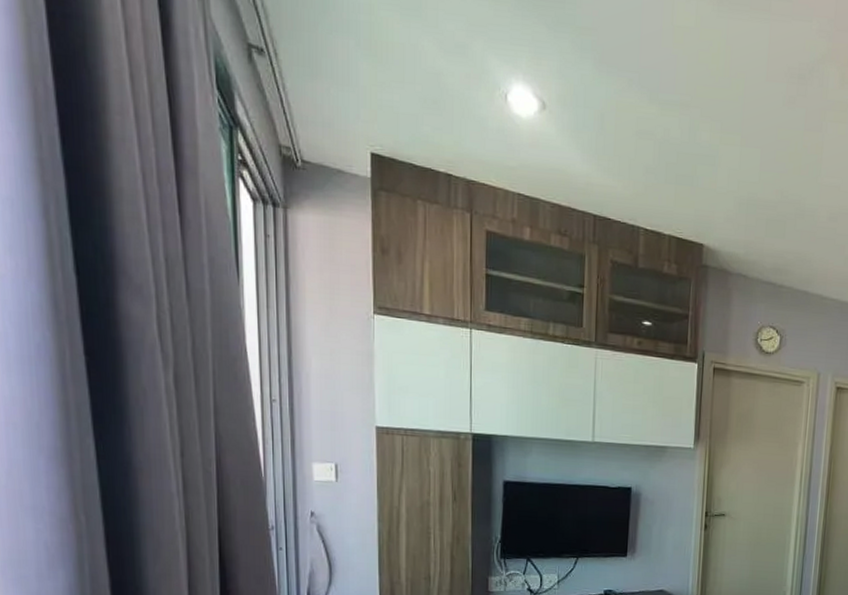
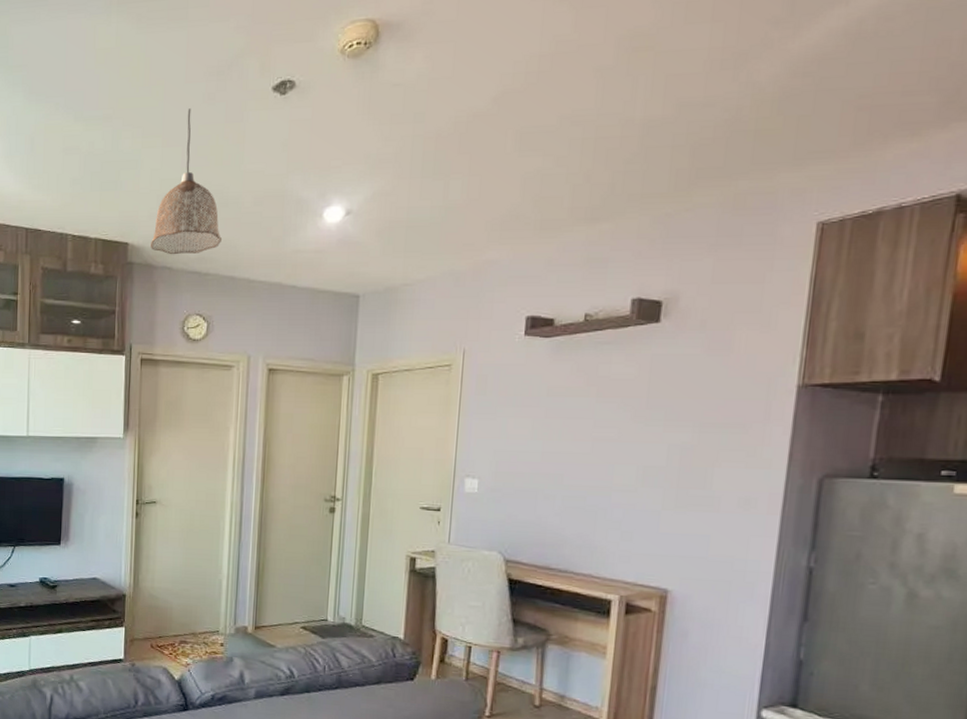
pendant lamp: none [726,109,798,264] -> present [151,108,223,255]

